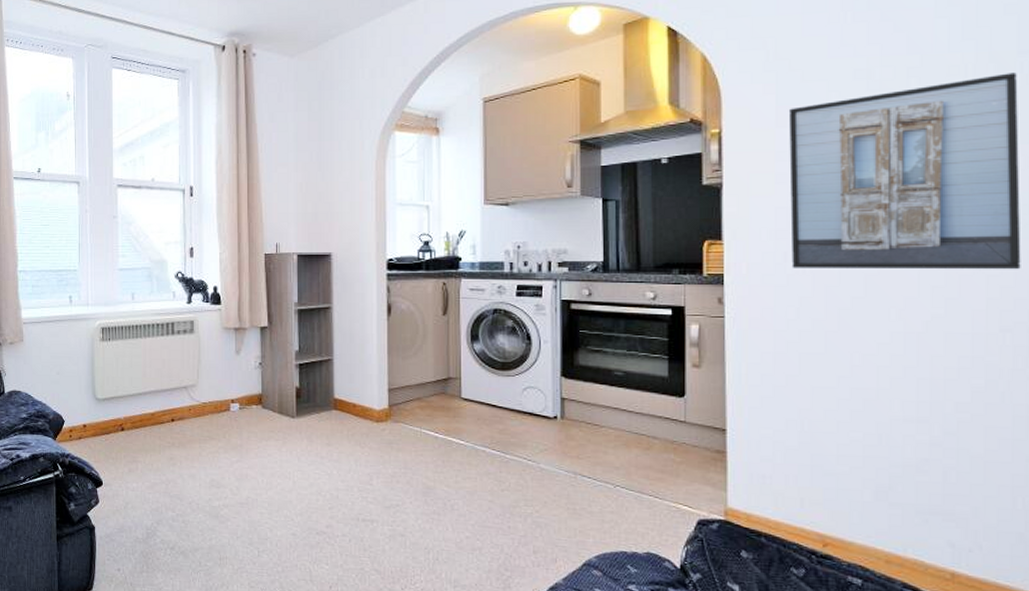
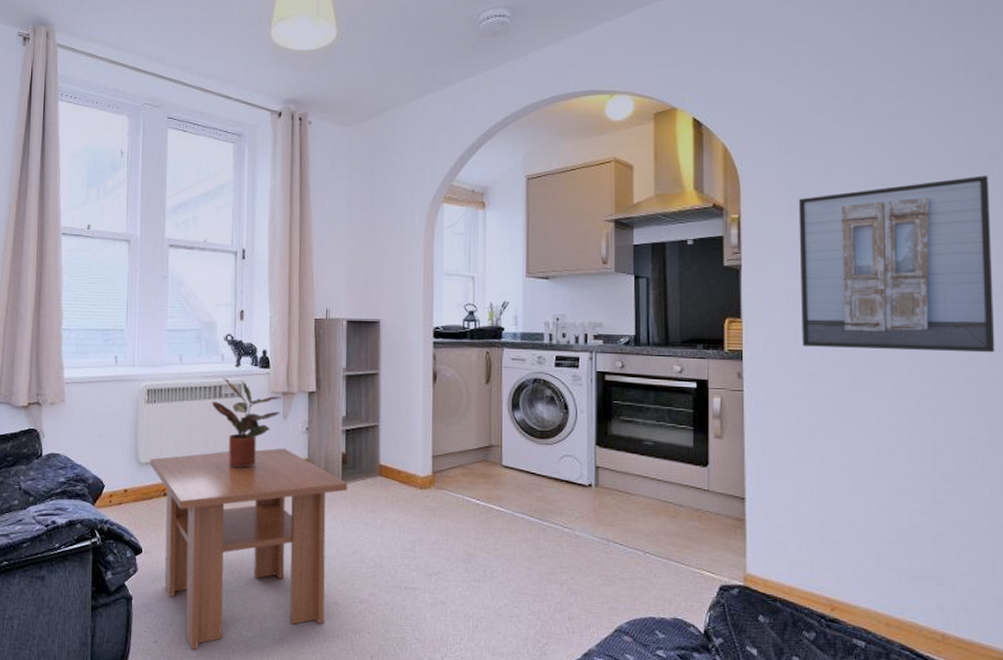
coffee table: none [107,383,303,578] -> present [150,448,348,650]
potted plant: none [164,314,234,403] -> present [211,377,282,468]

